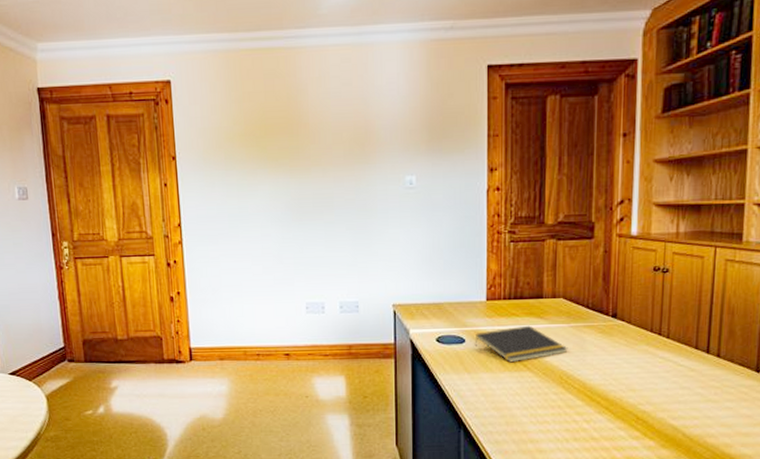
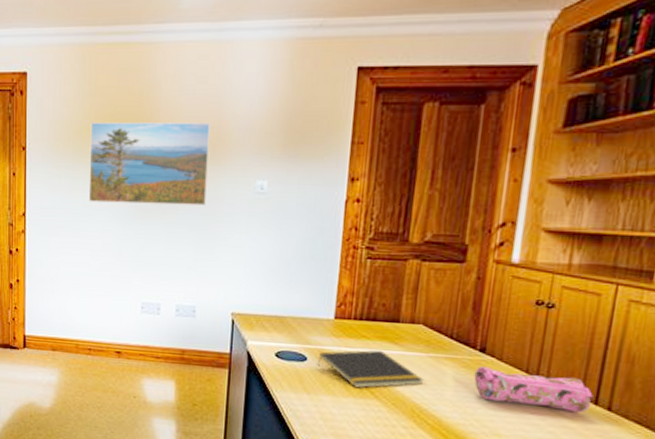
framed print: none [240,123,360,208] -> present [88,122,210,206]
pencil case: none [609,329,705,362] -> present [474,365,593,413]

